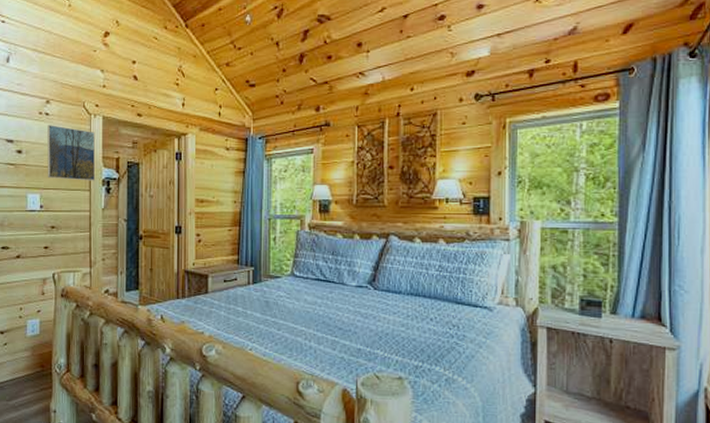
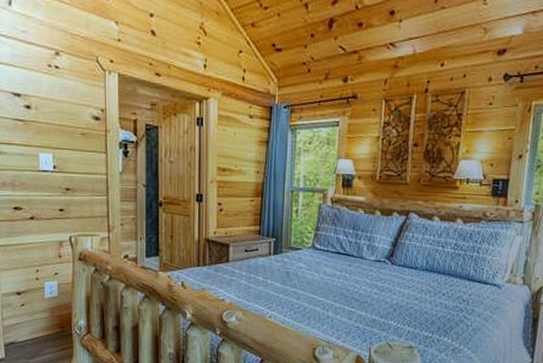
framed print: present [47,125,96,181] -> none [58,79,112,143]

